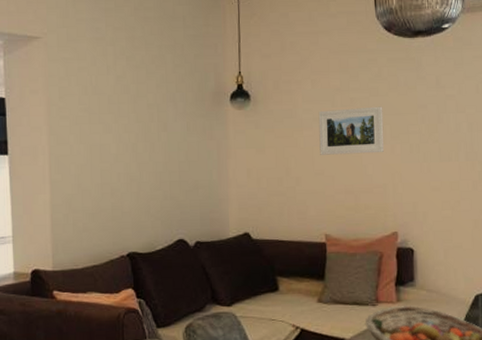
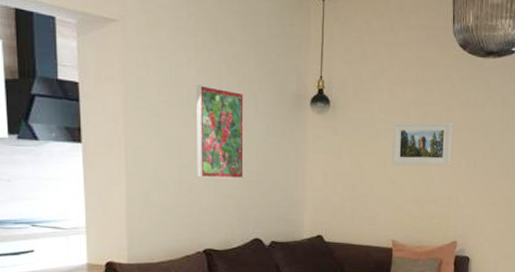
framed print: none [116,91,165,181] -> present [196,85,244,179]

